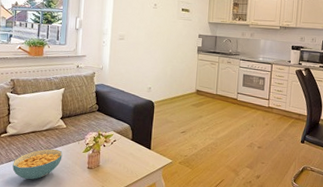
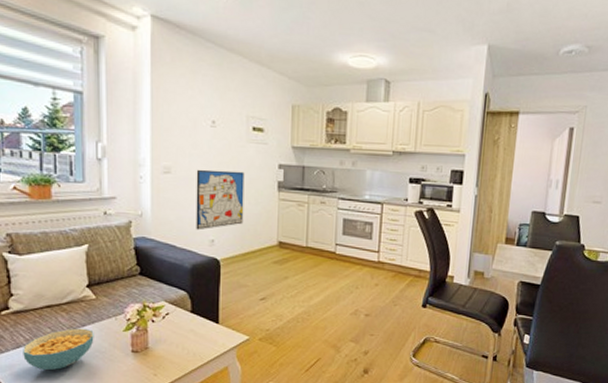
wall art: none [139,37,175,80] -> present [196,169,245,231]

